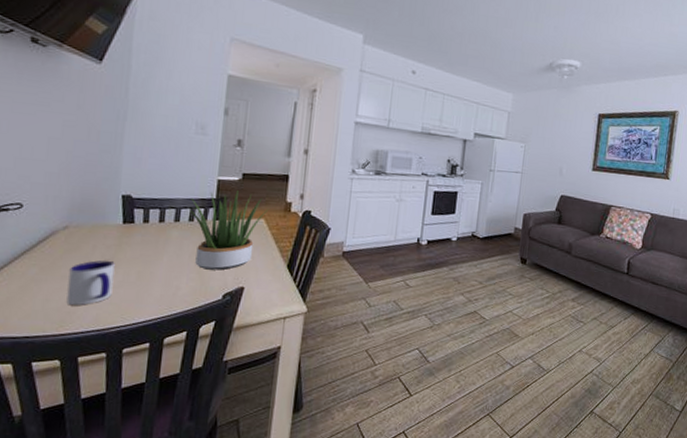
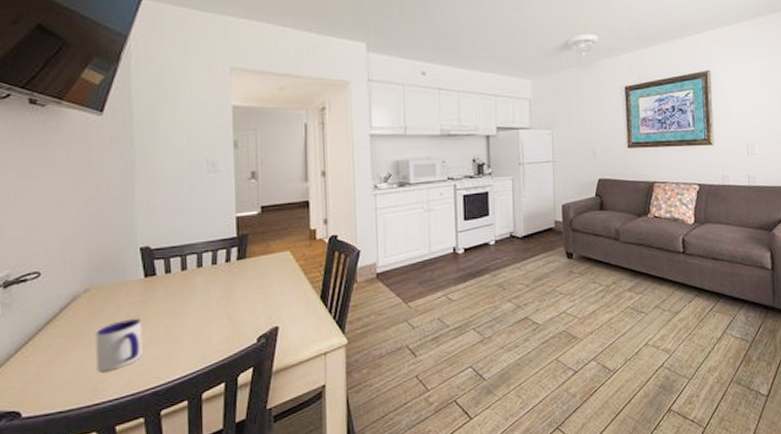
potted plant: present [190,191,269,271] -> none [211,225,293,314]

